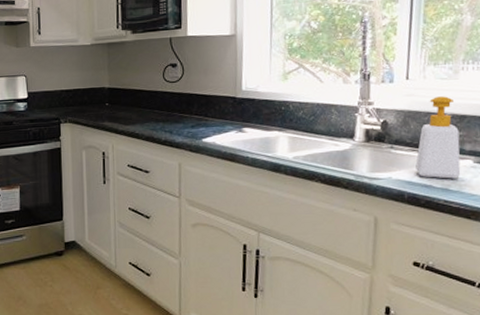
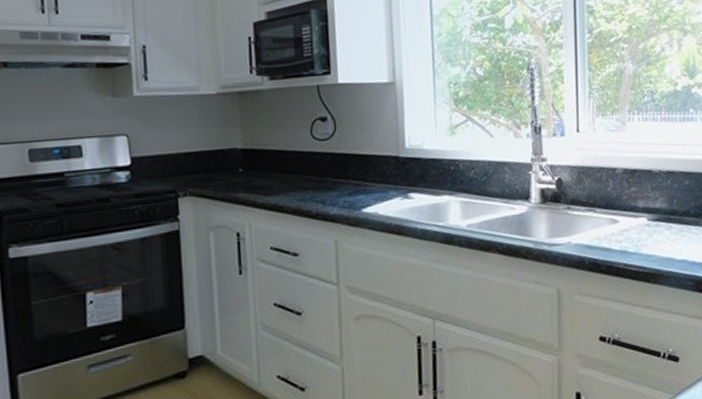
soap bottle: present [415,96,461,179] -> none [593,149,637,240]

